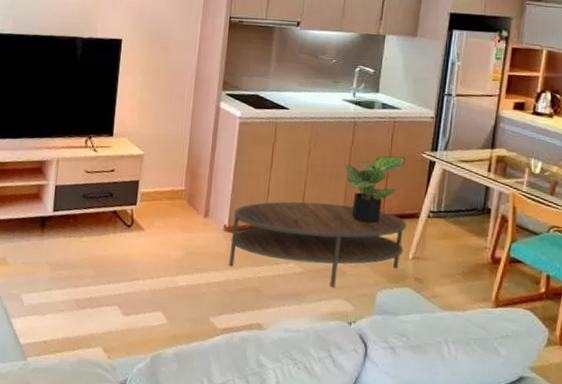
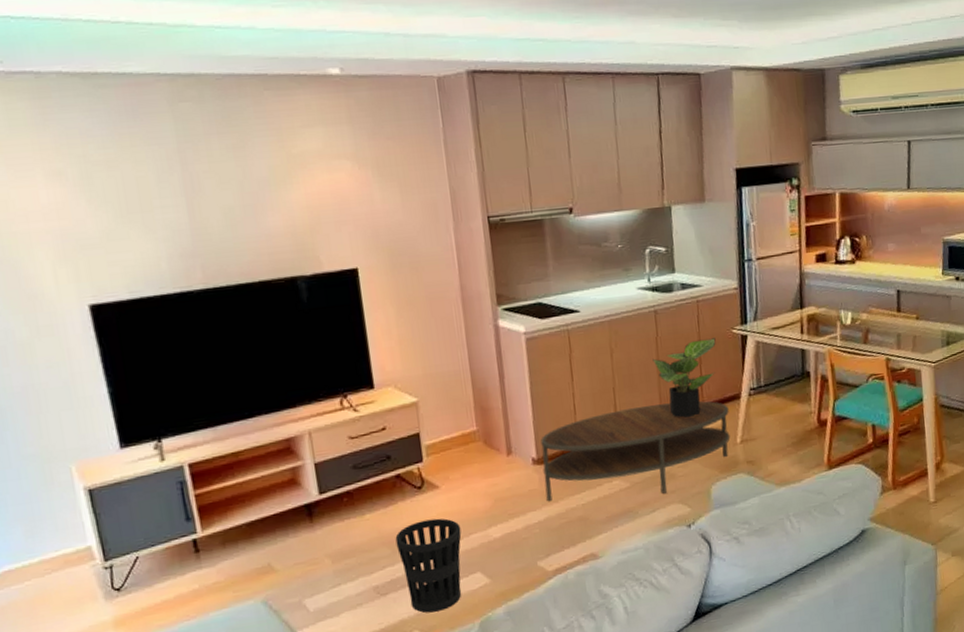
wastebasket: none [100,254,154,336] -> present [395,518,462,613]

